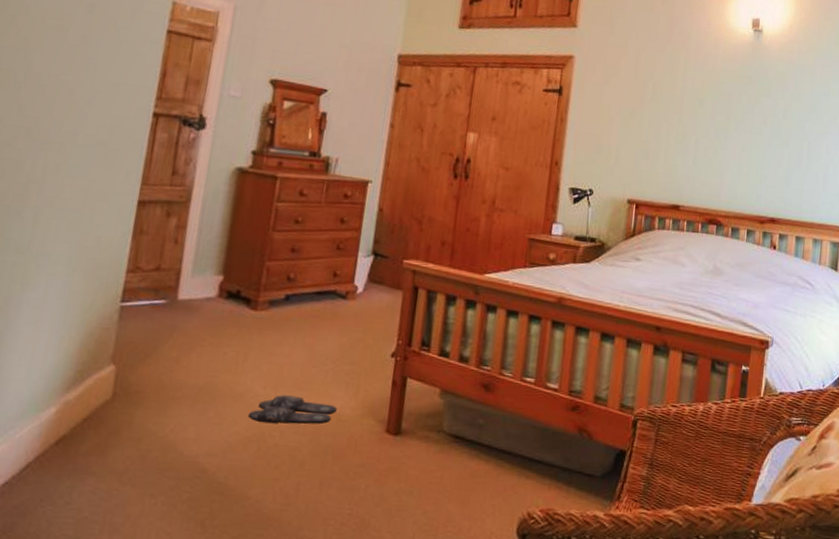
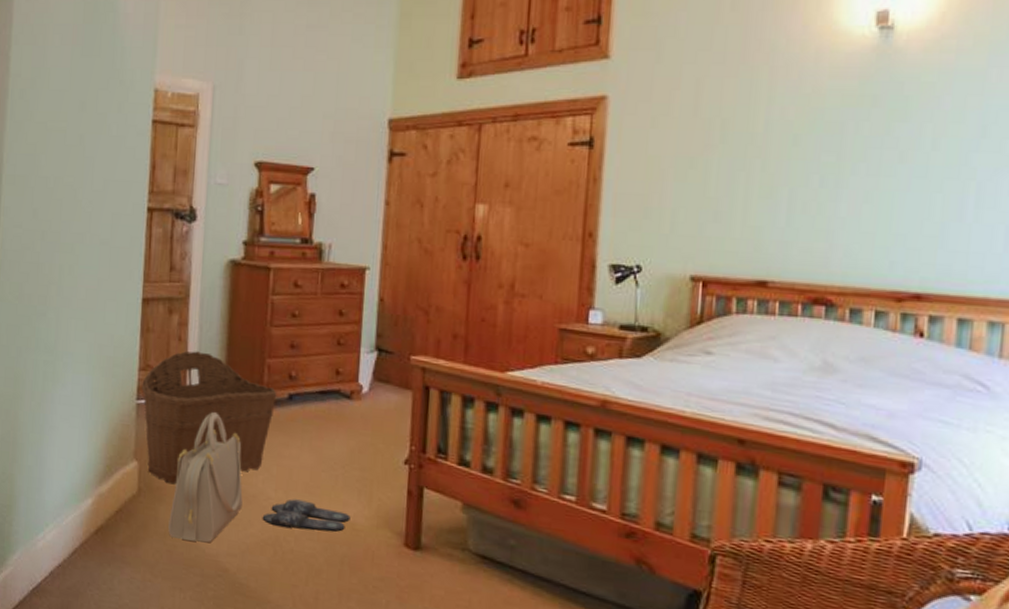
wicker basket: none [126,253,274,387] -> present [142,351,277,484]
handbag: none [143,313,233,445] -> present [168,412,243,543]

